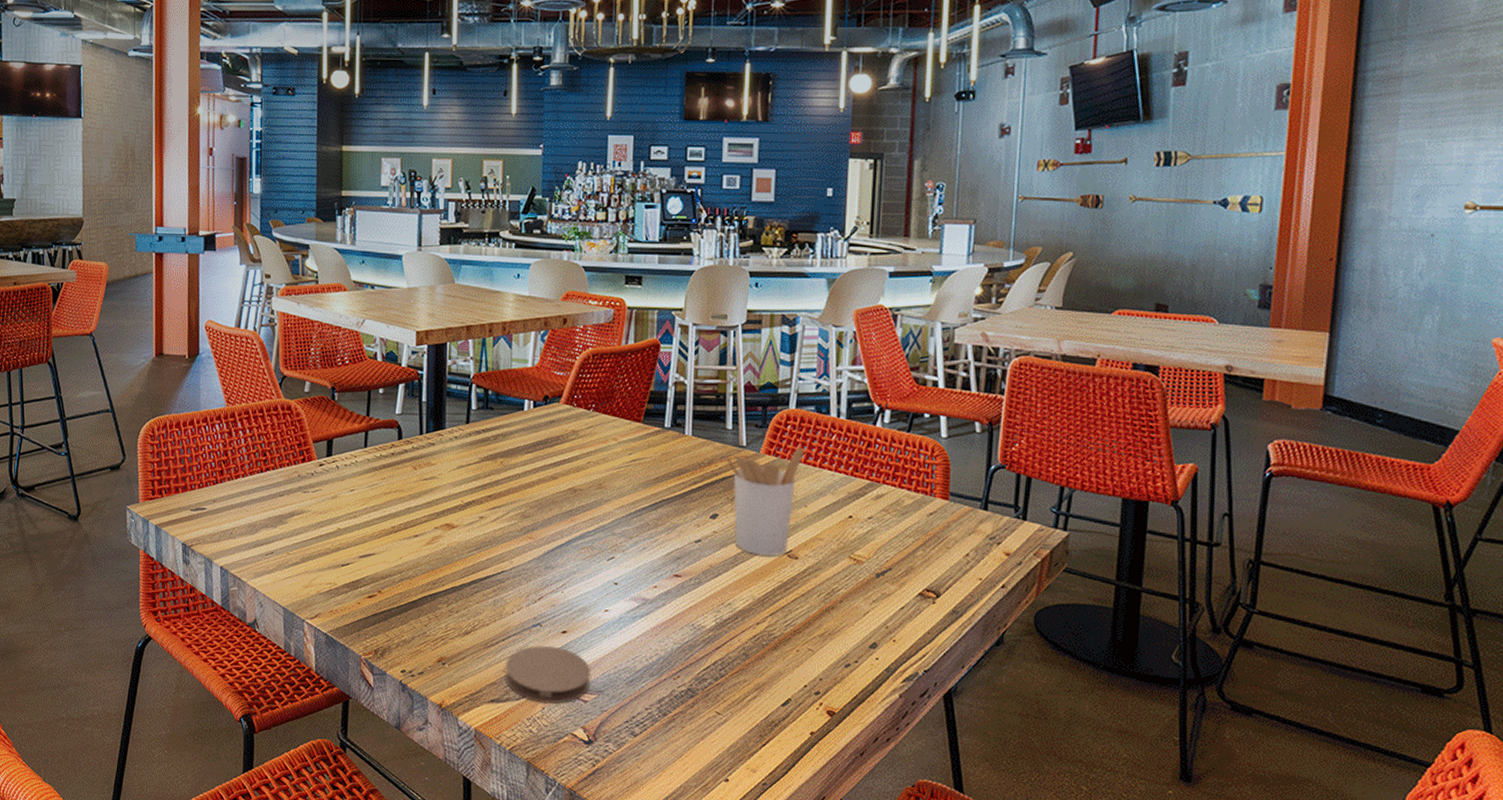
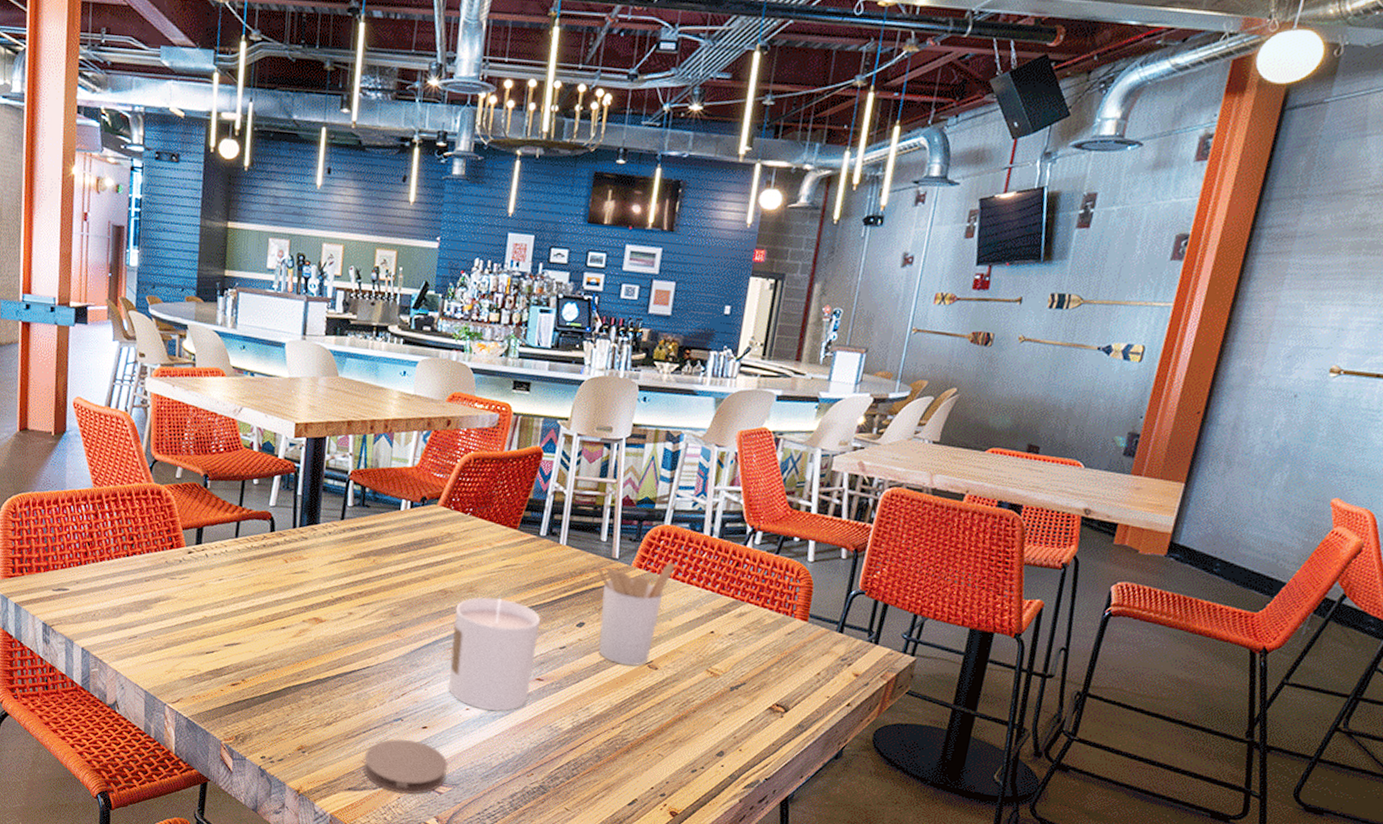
candle: none [584,492,673,612] -> present [449,596,540,712]

